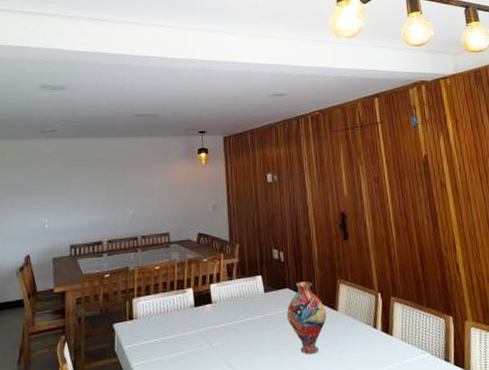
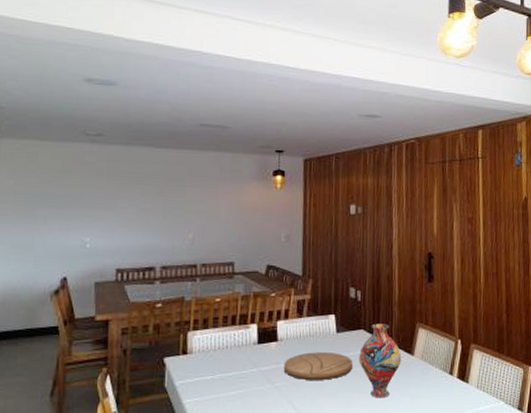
cutting board: none [219,312,281,339] -> present [283,352,352,380]

